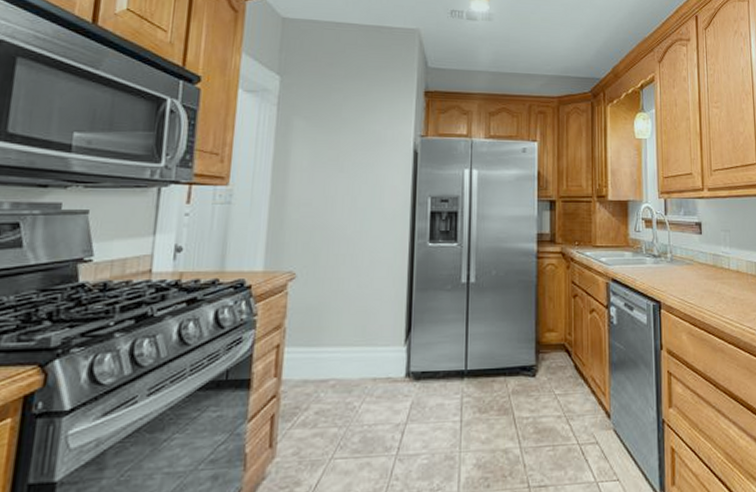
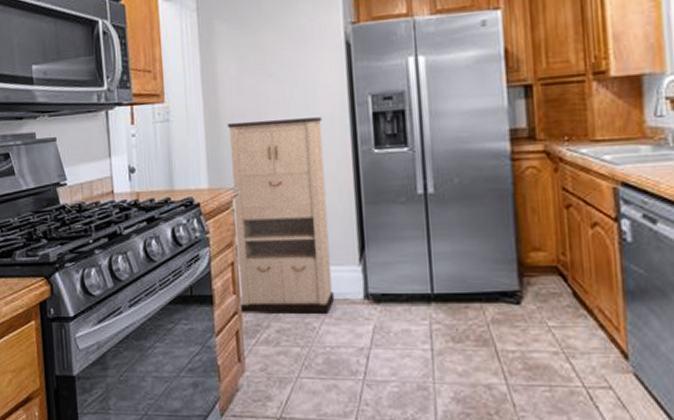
cabinet: none [279,210,385,397] -> present [226,117,335,314]

